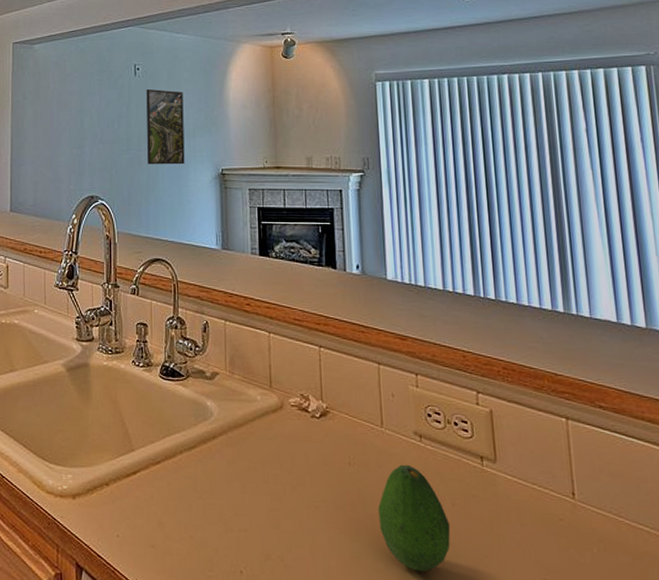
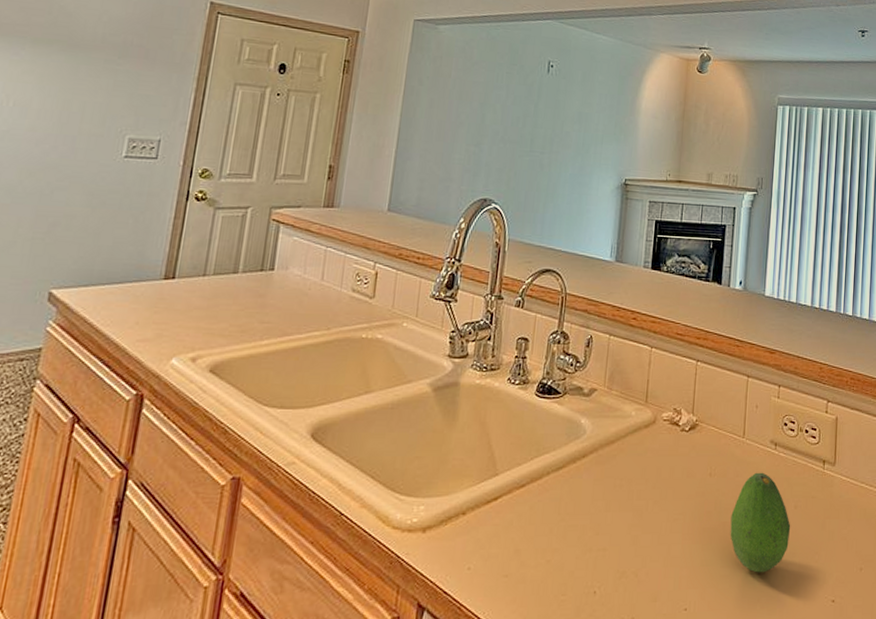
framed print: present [146,88,185,165] -> none [550,88,596,172]

